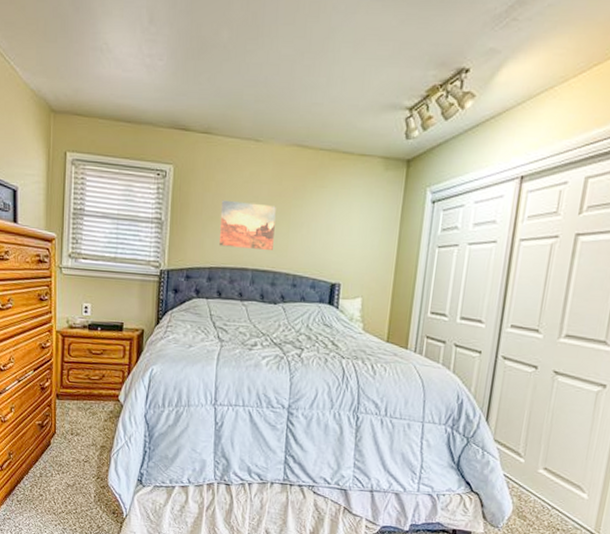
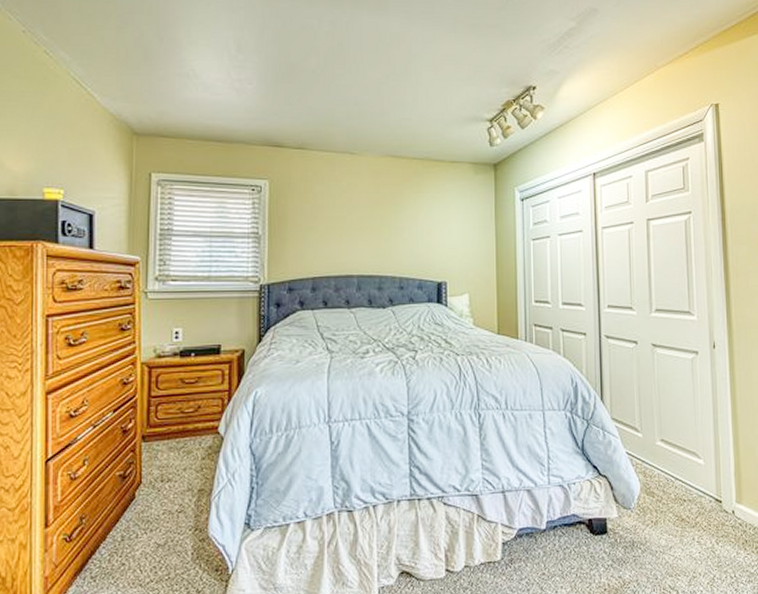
wall art: present [219,199,276,250] -> none [320,210,377,256]

